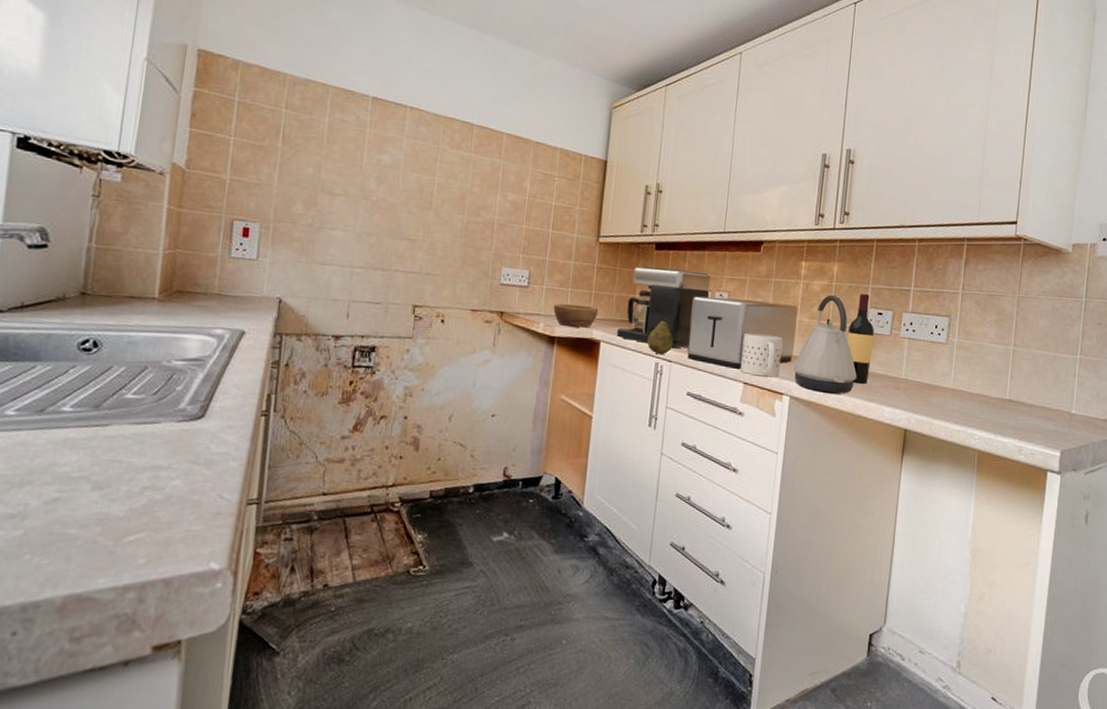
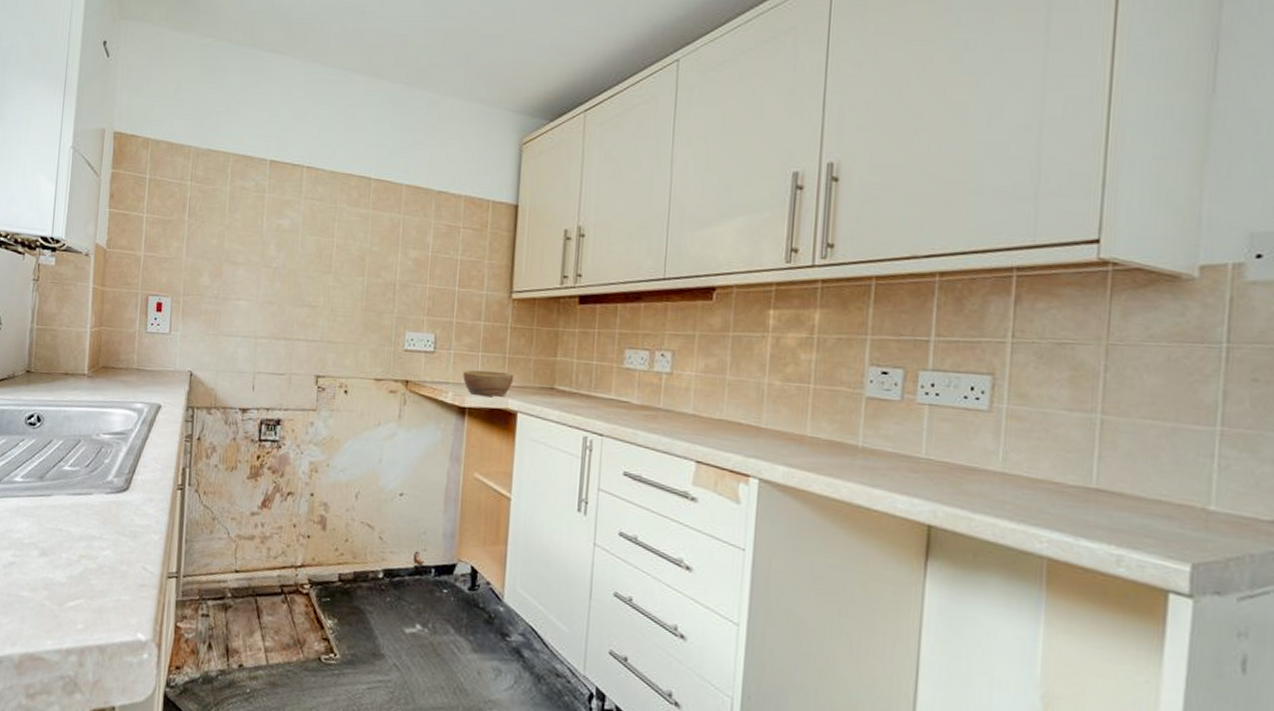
coffee maker: present [616,266,711,349] -> none [535,324,649,420]
fruit: present [647,317,674,355] -> none [572,383,605,428]
toaster: present [687,296,798,369] -> none [622,357,767,445]
mug: present [740,332,783,378] -> none [690,399,747,456]
kettle: present [792,294,857,394] -> none [761,350,854,477]
wine bottle: present [847,294,875,385] -> none [838,348,878,466]

